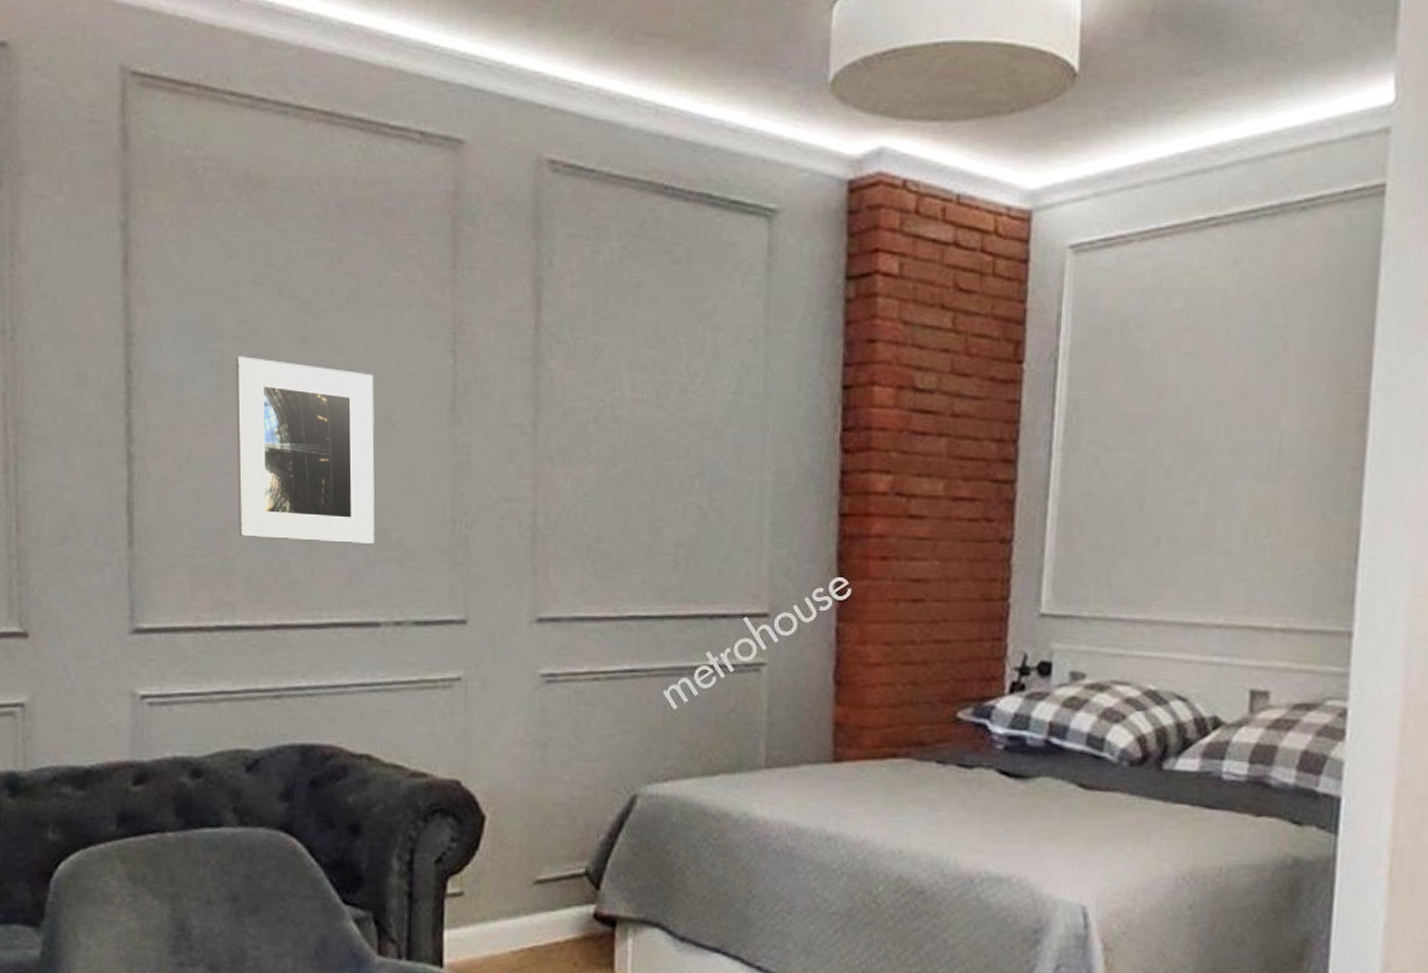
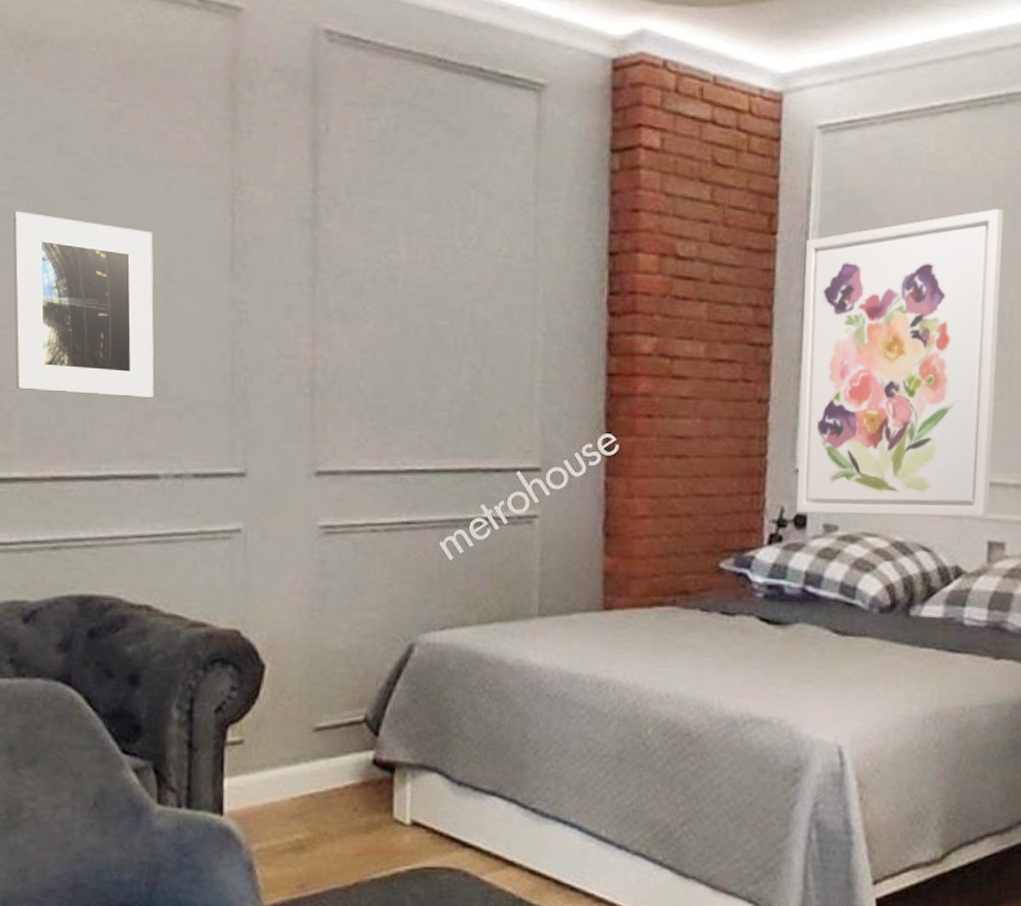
wall art: none [1040,330,1274,664] -> present [796,209,1004,517]

